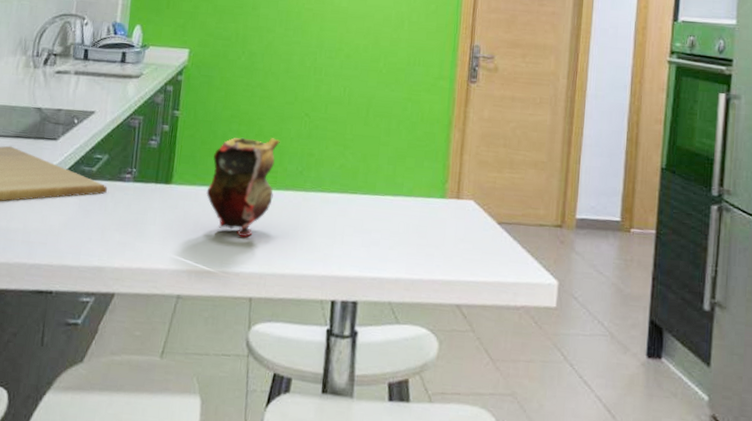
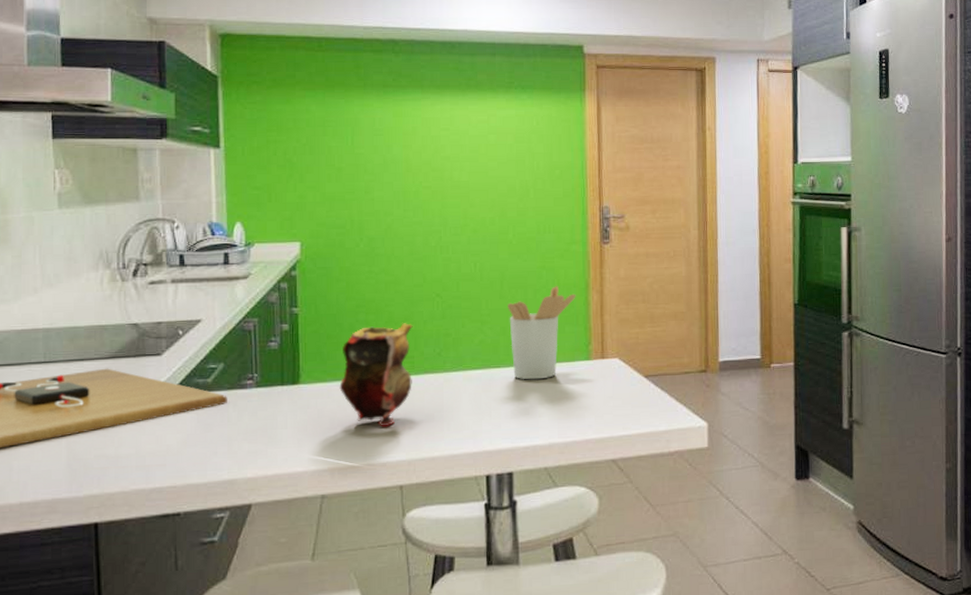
utensil holder: none [369,119,438,212] -> present [508,286,576,380]

